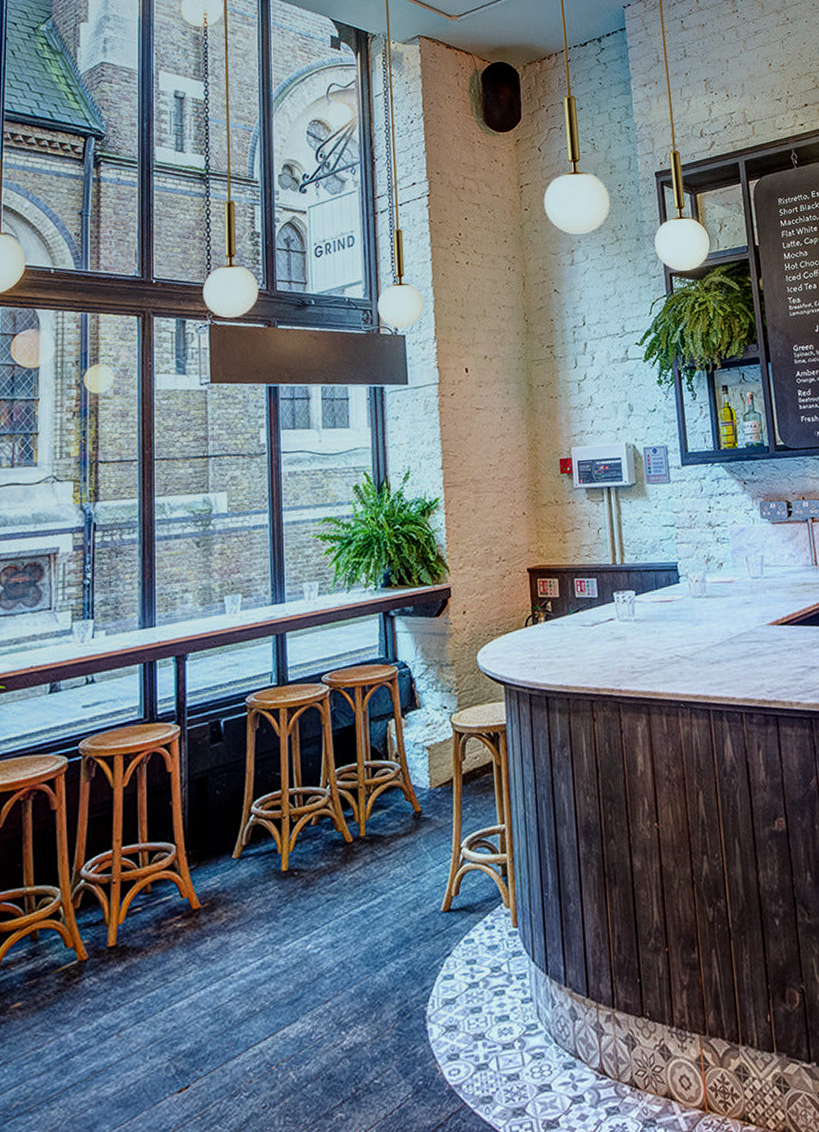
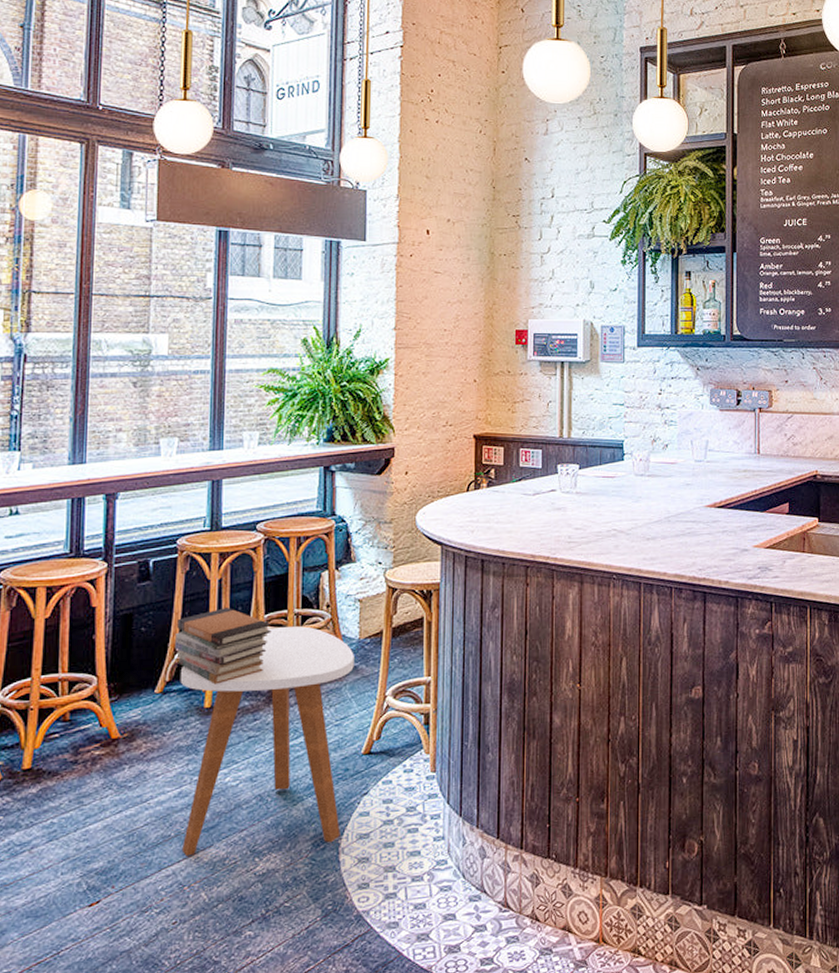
book stack: none [249,764,343,846] -> present [175,608,272,685]
side table: none [256,778,427,1033] -> present [180,626,354,857]

